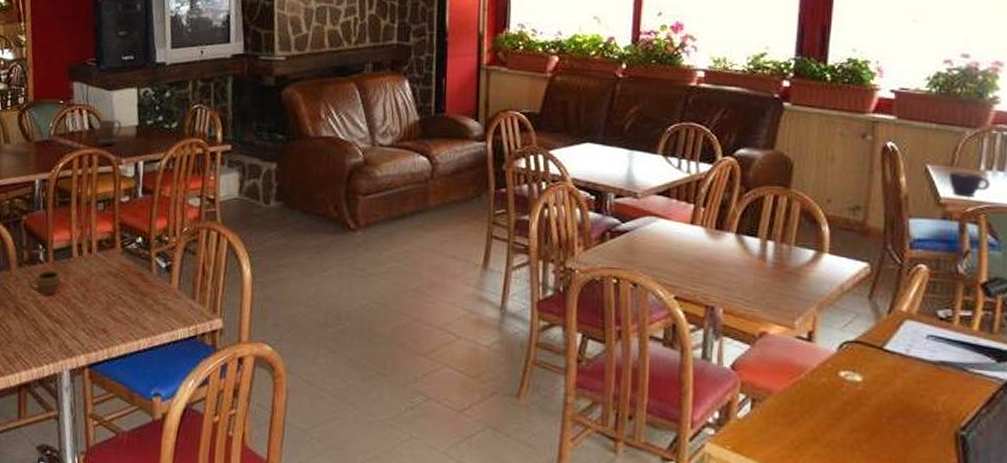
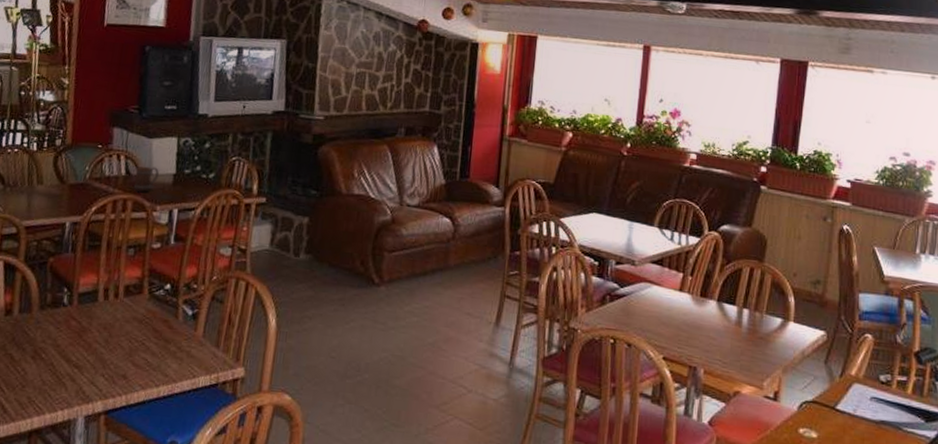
cup: present [27,269,61,296] -> none [48,313,84,340]
cup: present [949,171,991,197] -> none [891,253,924,276]

